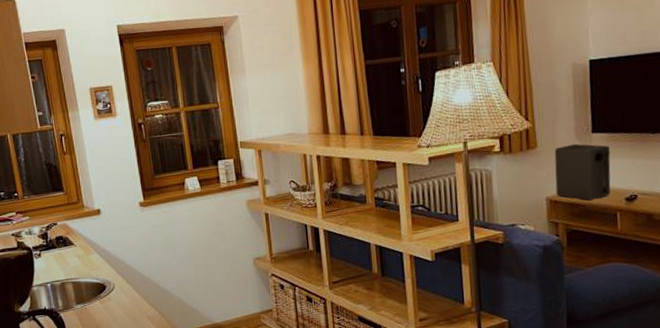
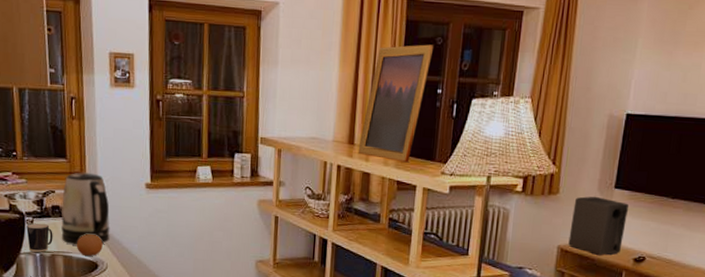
mug: none [35,255,61,283] -> present [26,223,53,252]
kettle: none [64,200,113,271] -> present [61,172,110,245]
fruit: none [83,257,108,279] -> present [76,233,103,256]
picture frame: none [334,28,390,143] -> present [358,44,434,163]

